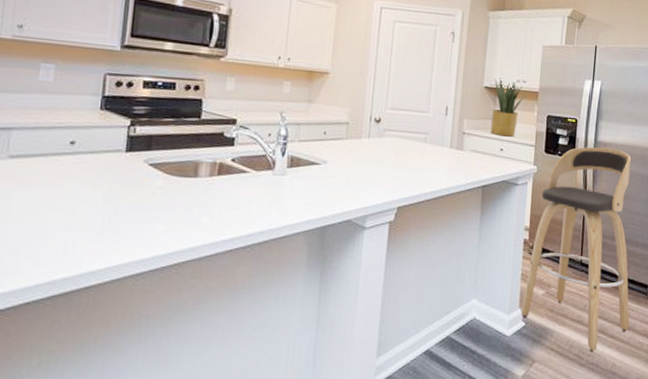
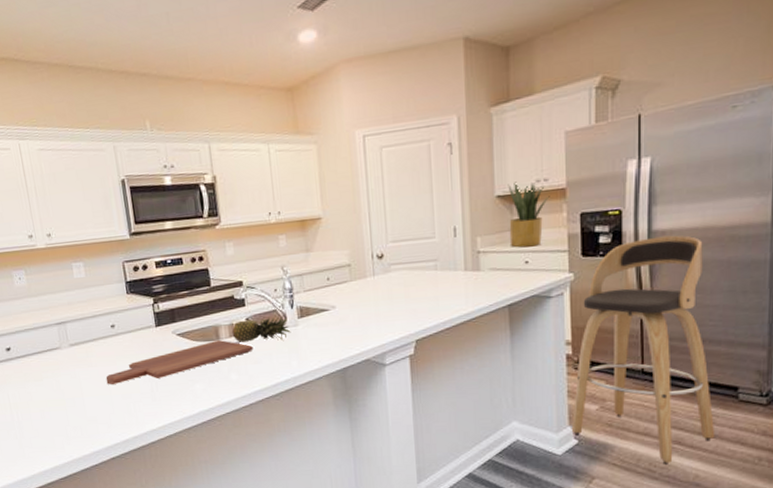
cutting board: none [45,177,233,211] -> present [105,339,254,385]
fruit: none [213,160,277,188] -> present [232,317,291,343]

